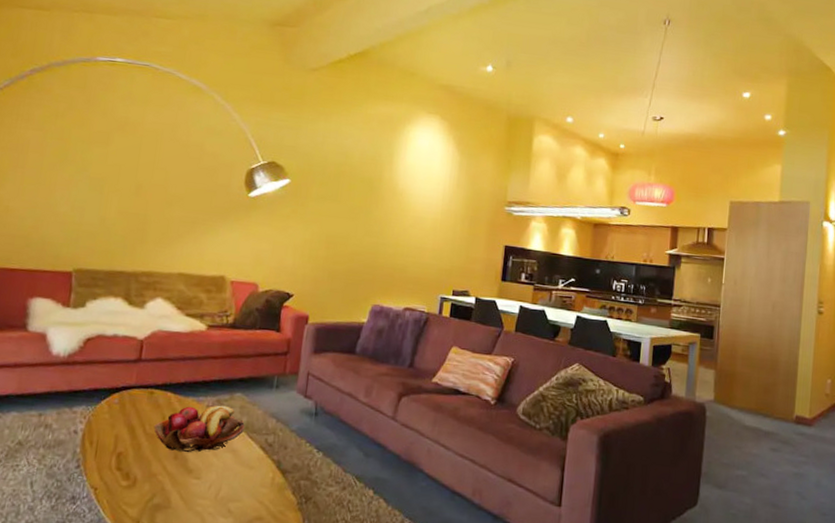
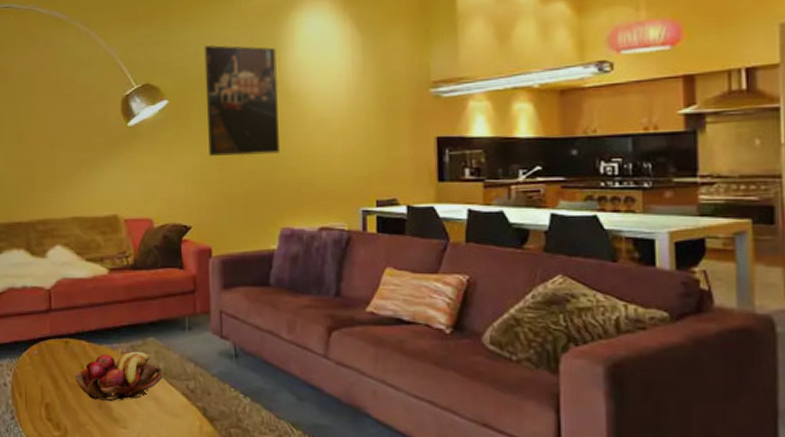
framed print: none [320,139,391,241] -> present [204,45,279,156]

